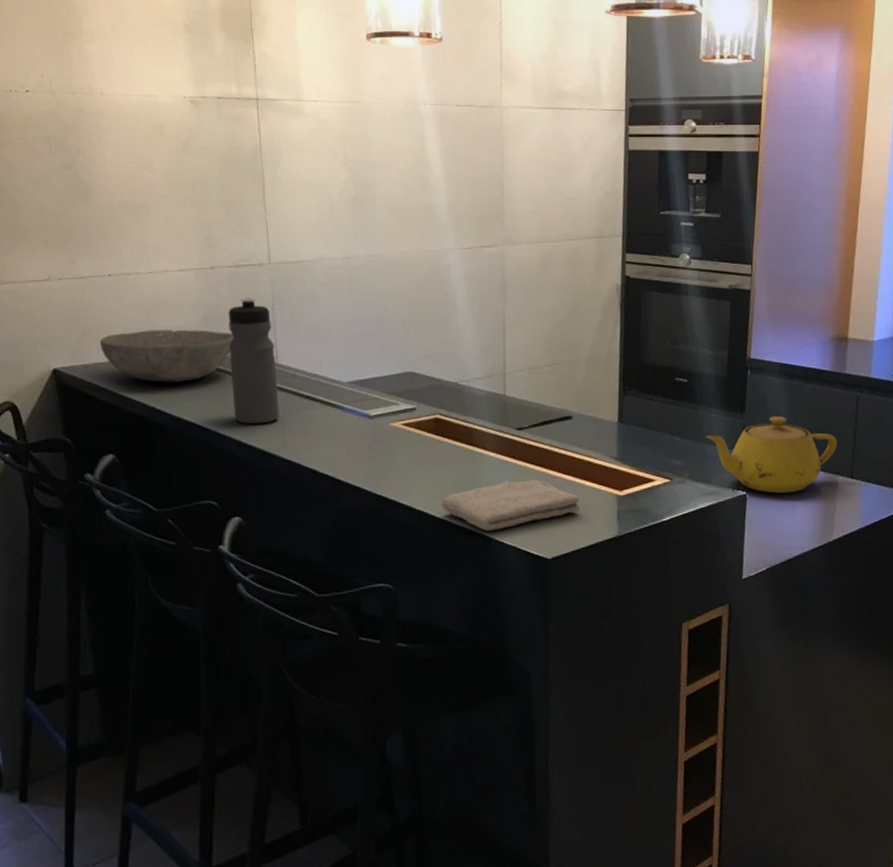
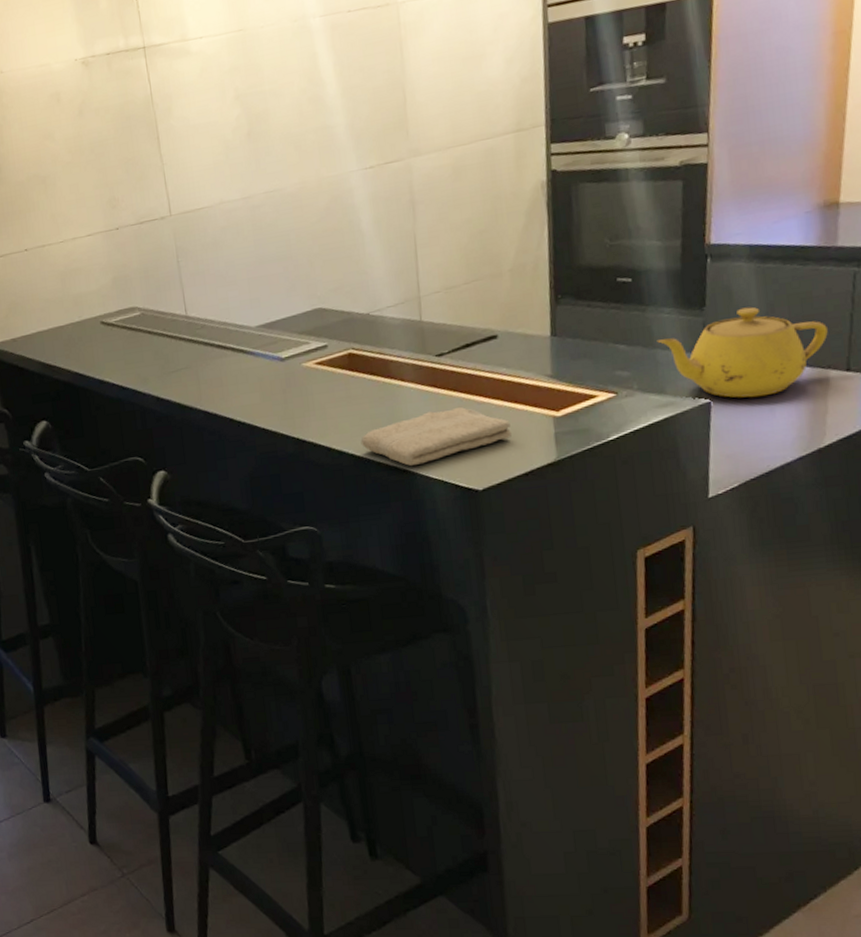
bowl: present [100,329,234,383] -> none [24,290,144,348]
water bottle: present [228,297,279,425] -> none [136,253,193,380]

